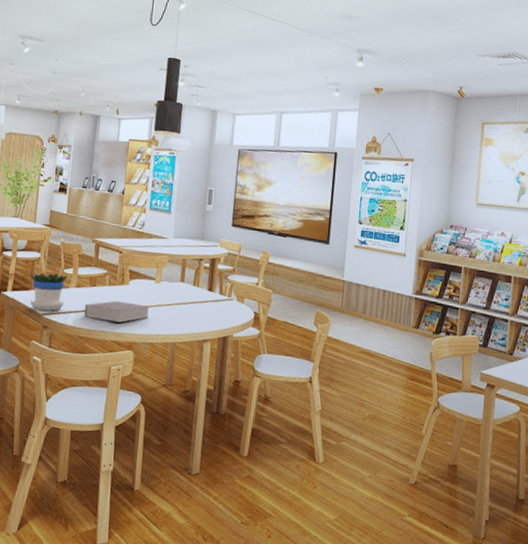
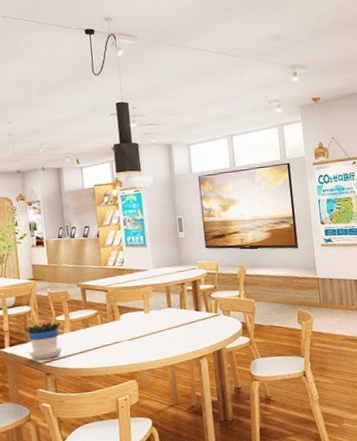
book: present [84,301,149,323] -> none [83,335,145,357]

